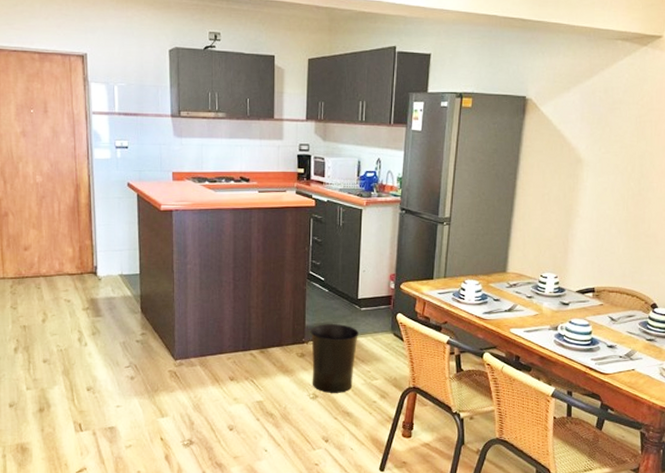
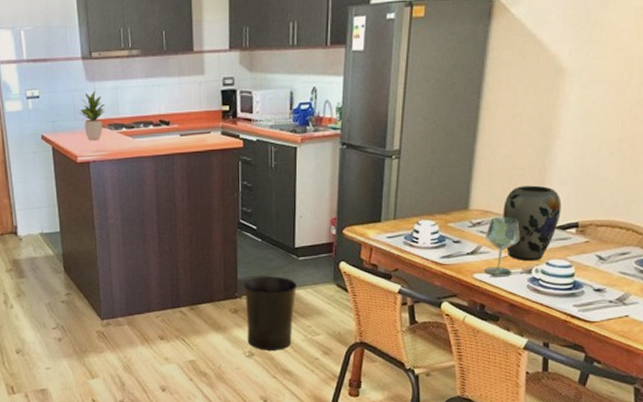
potted plant: none [165,146,190,191] -> present [79,90,106,141]
wine glass: none [519,280,549,332] -> present [484,216,521,277]
vase: none [535,254,581,320] -> present [503,185,562,262]

